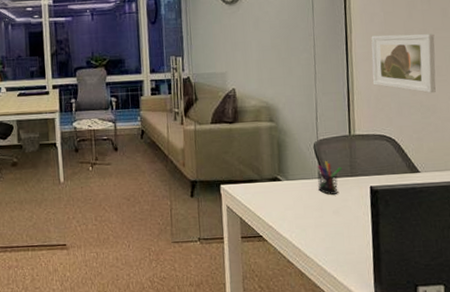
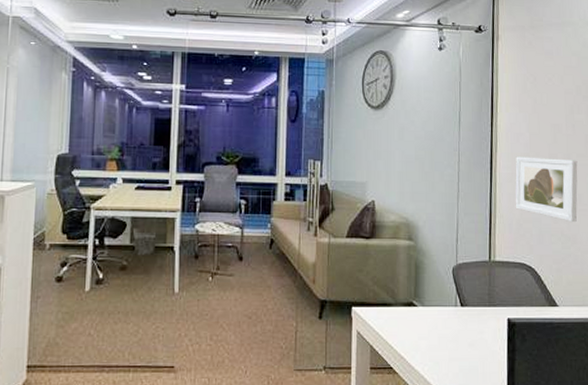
pen holder: present [317,161,342,195] -> none [454,288,480,325]

